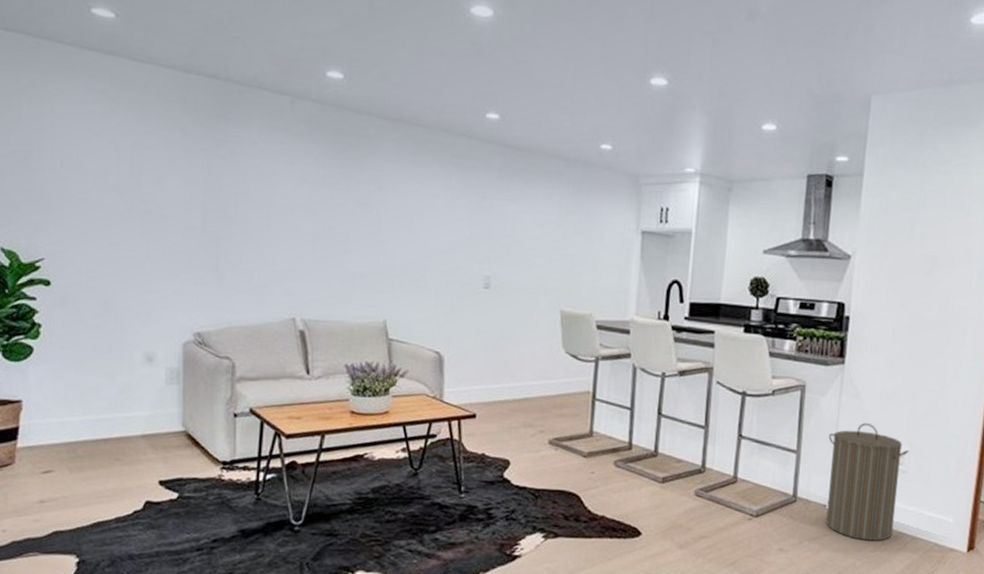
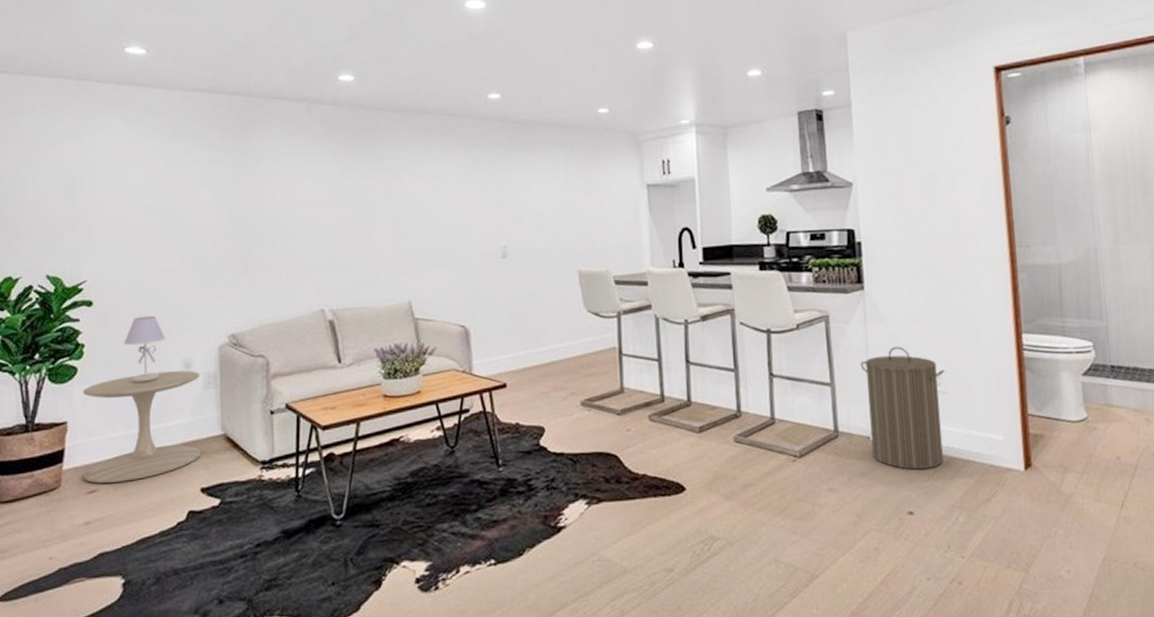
side table: none [38,361,163,466] -> present [83,370,202,484]
table lamp: none [83,302,127,370] -> present [124,315,166,382]

